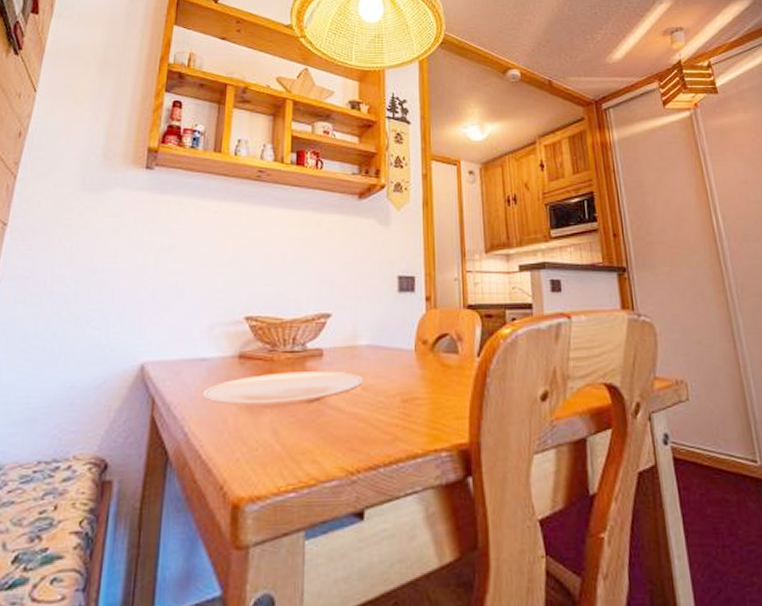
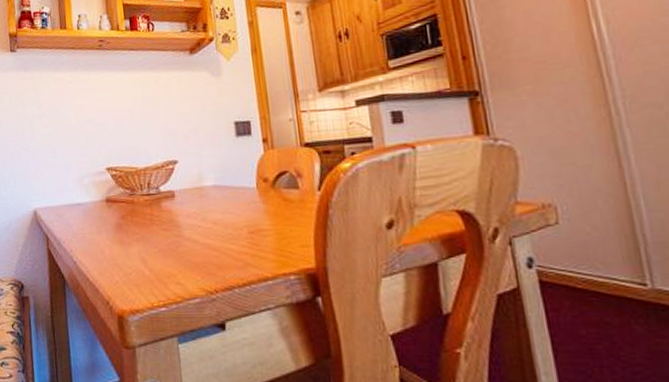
plate: present [203,371,363,409] -> none [83,209,212,242]

